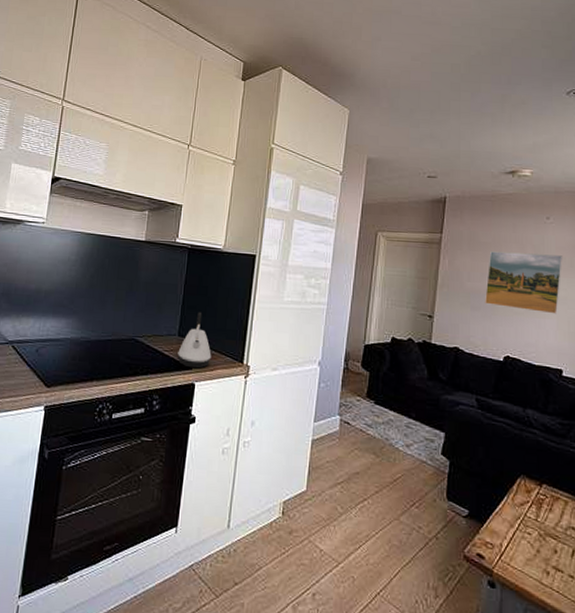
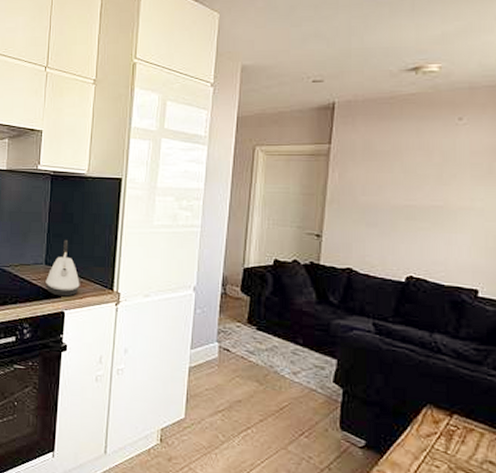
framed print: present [485,251,562,314] -> none [383,160,478,228]

